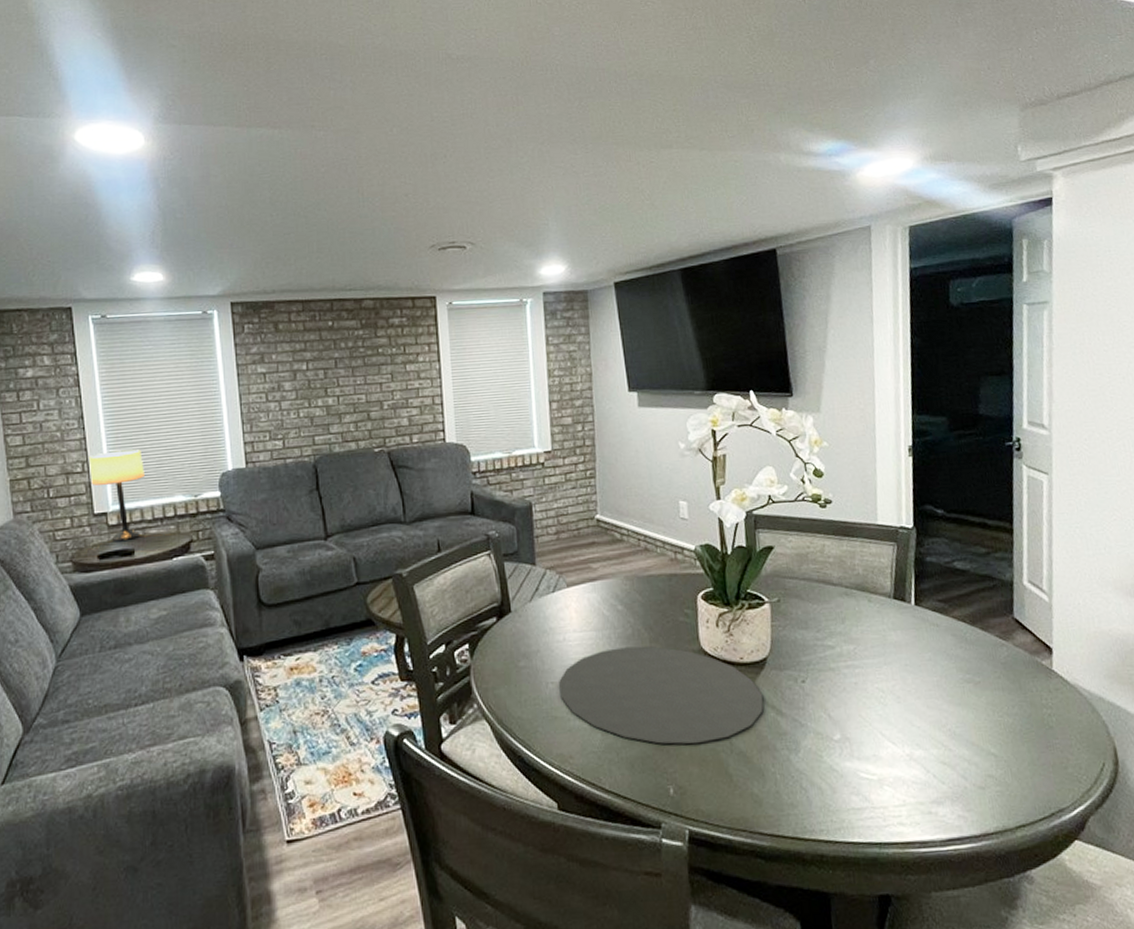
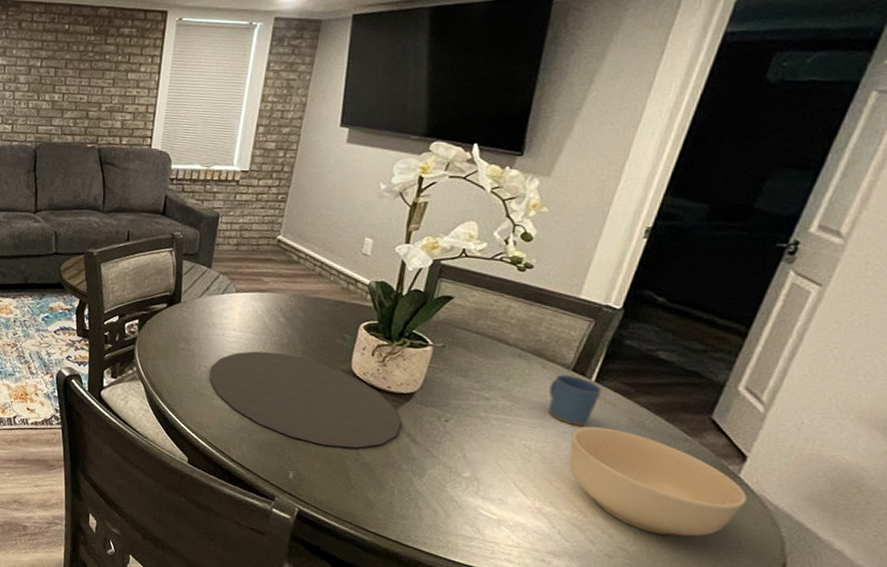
mug: none [880,604,924,655] -> present [548,374,602,426]
bowl: none [912,649,1067,751] -> present [568,426,748,537]

